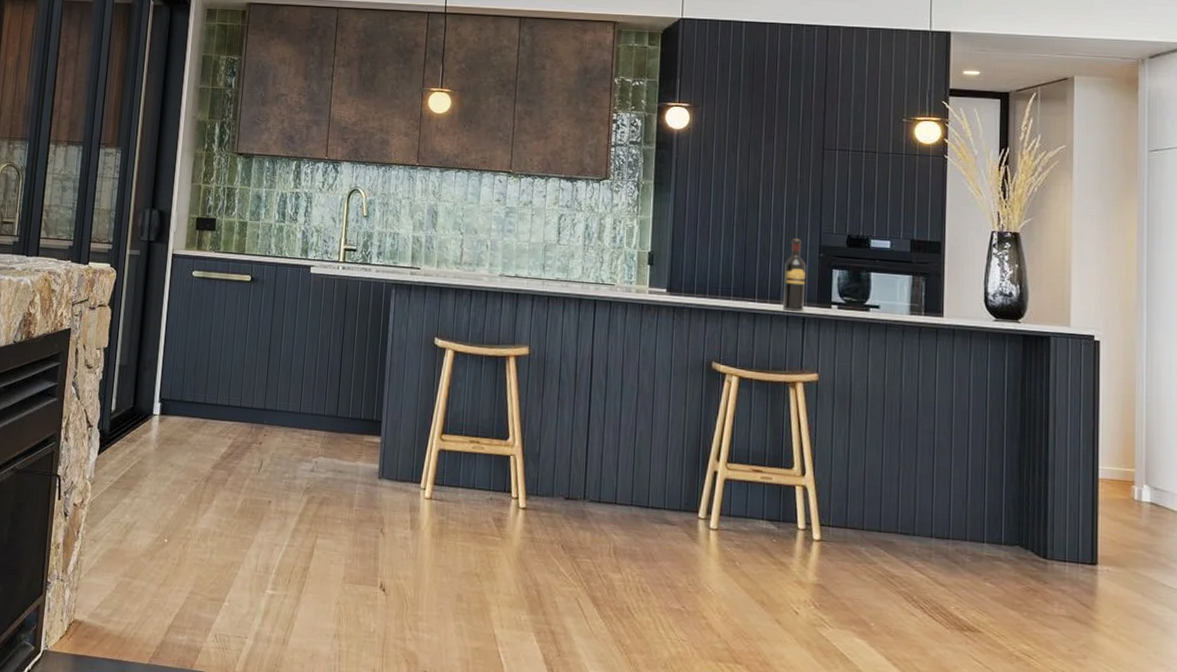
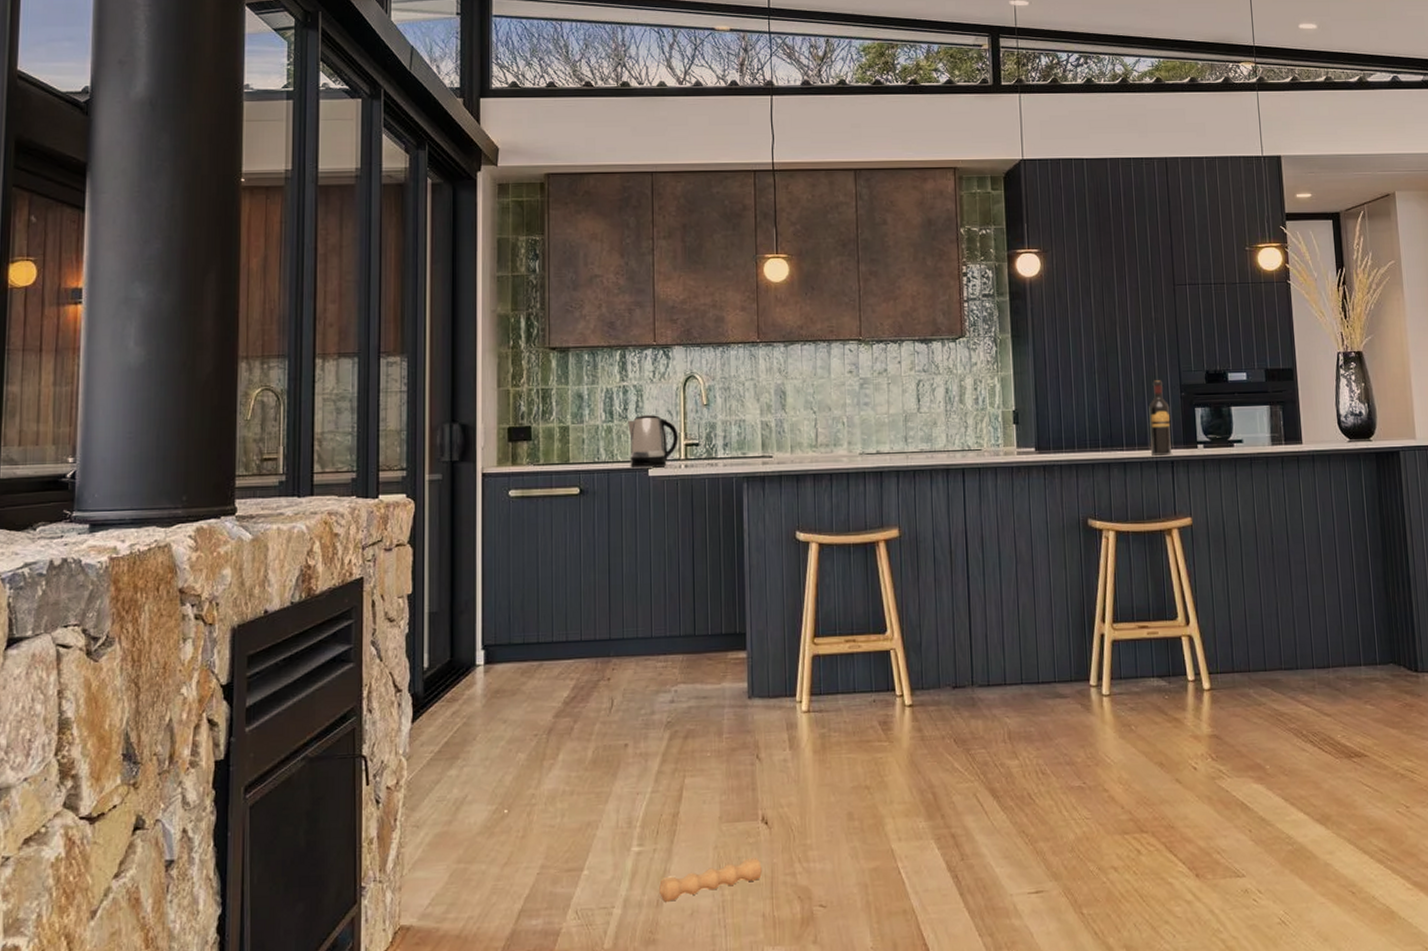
dog toy: none [286,617,376,642] -> present [659,857,762,902]
kettle: none [295,219,340,267] -> present [628,414,679,469]

